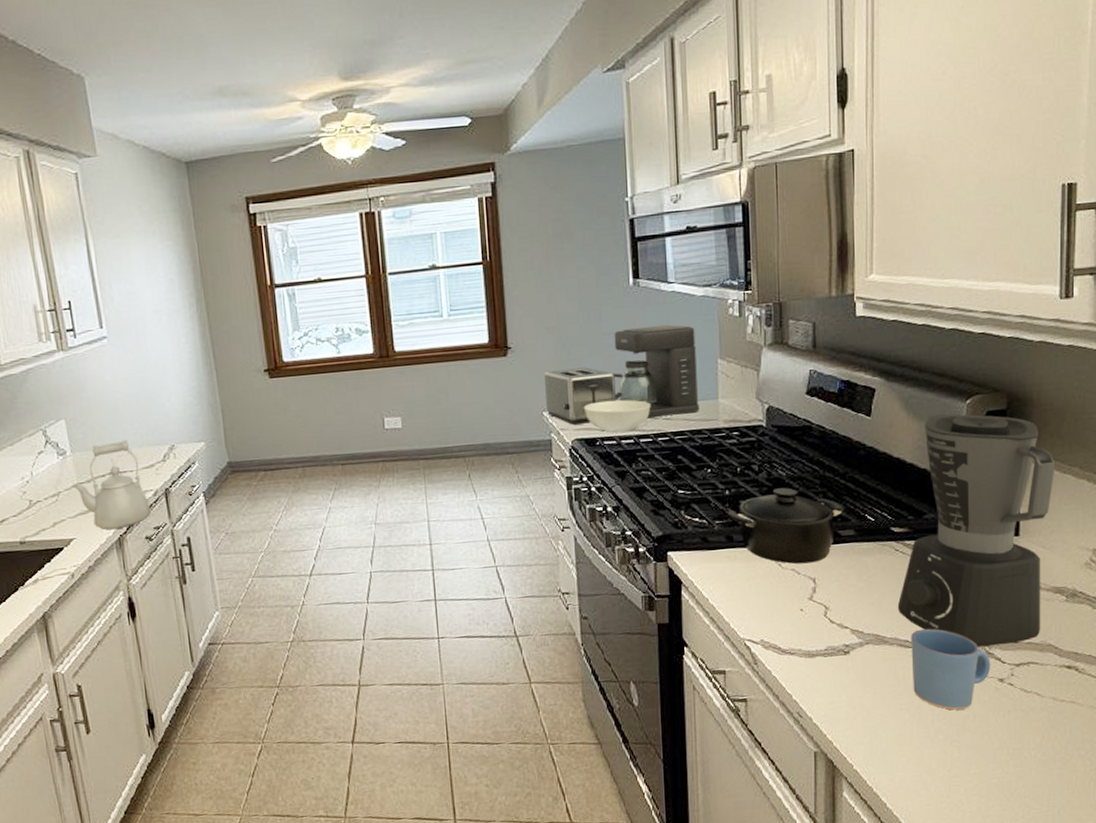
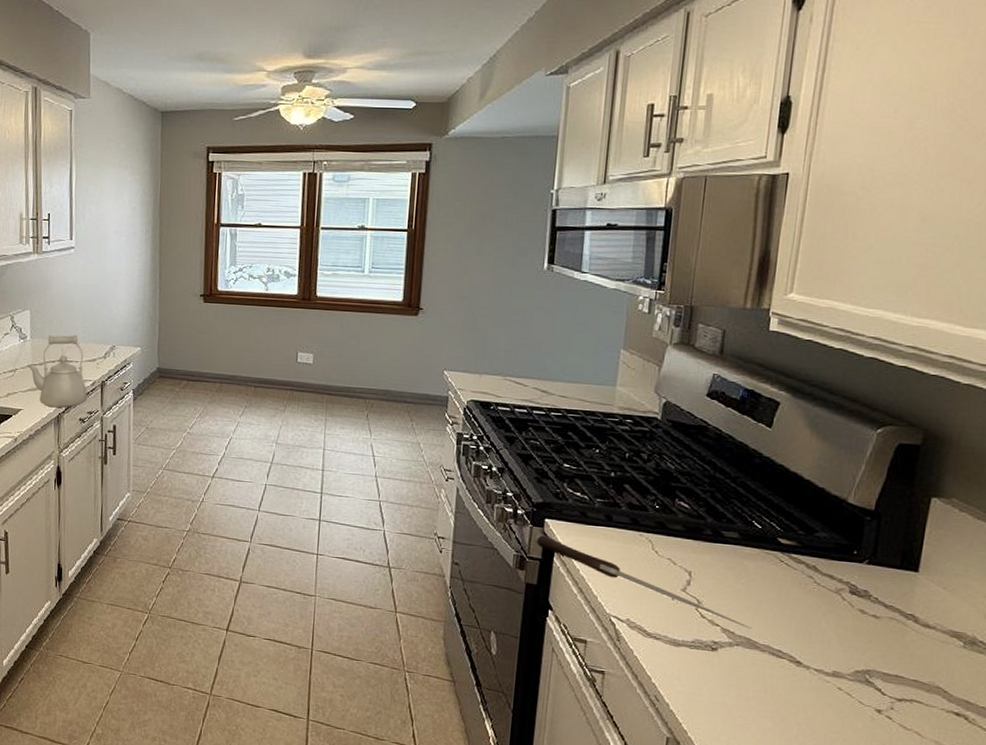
toaster: present [543,367,616,425] -> none [448,335,517,388]
bowl: present [583,399,651,433] -> none [482,369,549,402]
coffee maker: present [613,324,700,417] -> none [514,308,602,395]
knife: none [661,569,879,625] -> present [535,534,753,629]
saucepan: present [728,487,844,564] -> none [611,479,732,557]
blender: present [897,413,1056,647] -> none [774,437,970,678]
mug: present [911,628,991,710] -> none [780,642,870,731]

